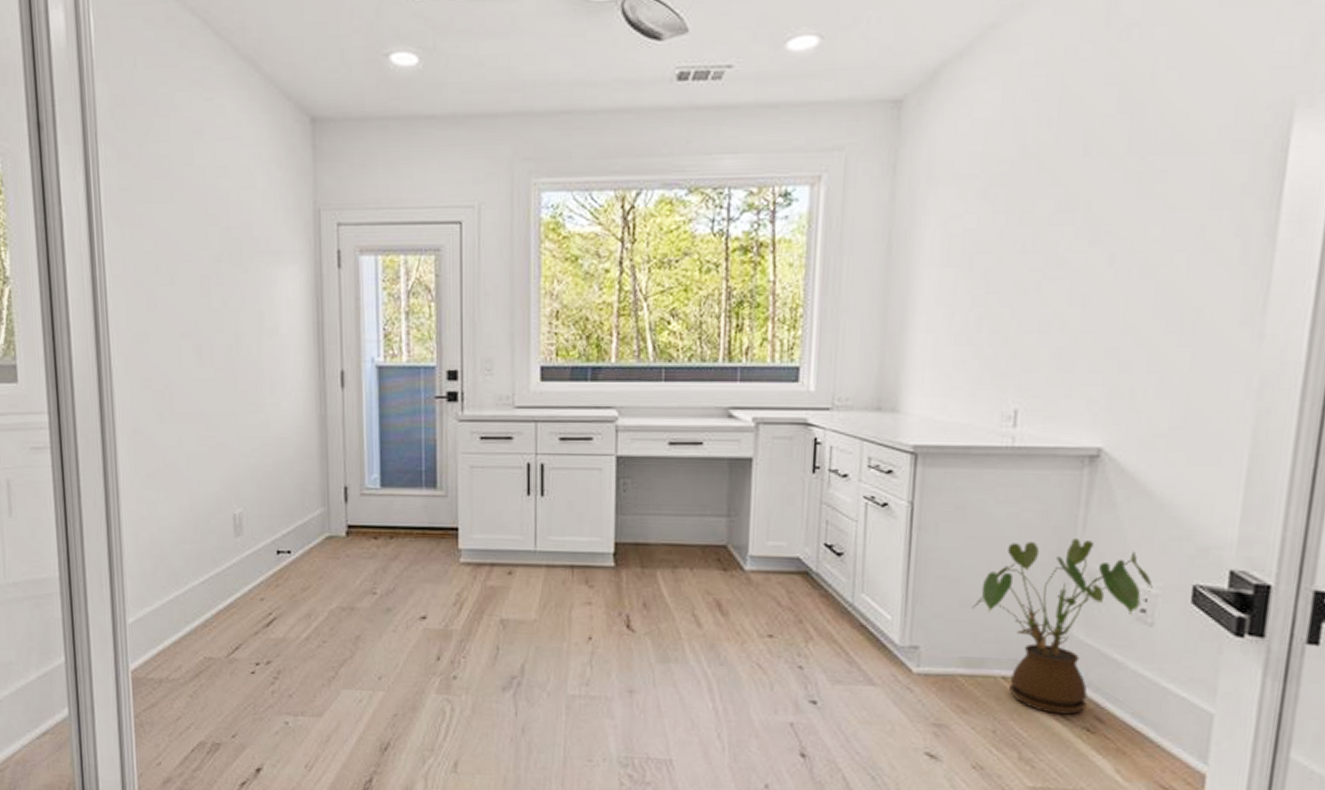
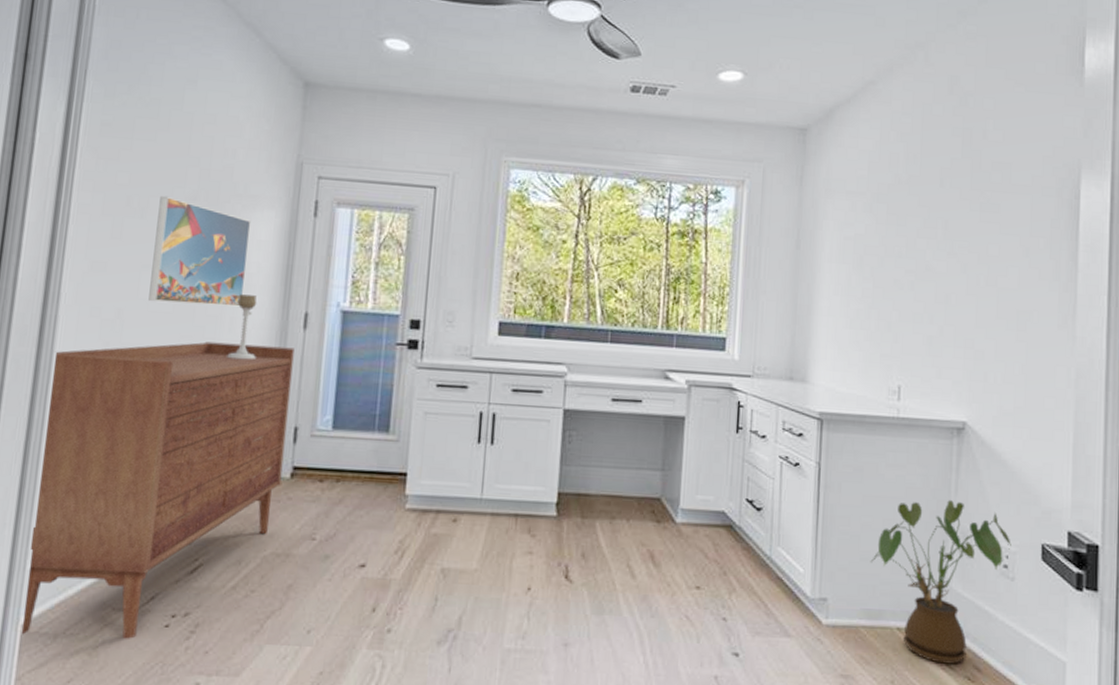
sideboard: none [117,406,338,684] -> present [22,341,295,639]
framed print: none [186,260,279,370] -> present [148,195,251,307]
candle holder: none [272,356,299,423] -> present [227,294,257,360]

